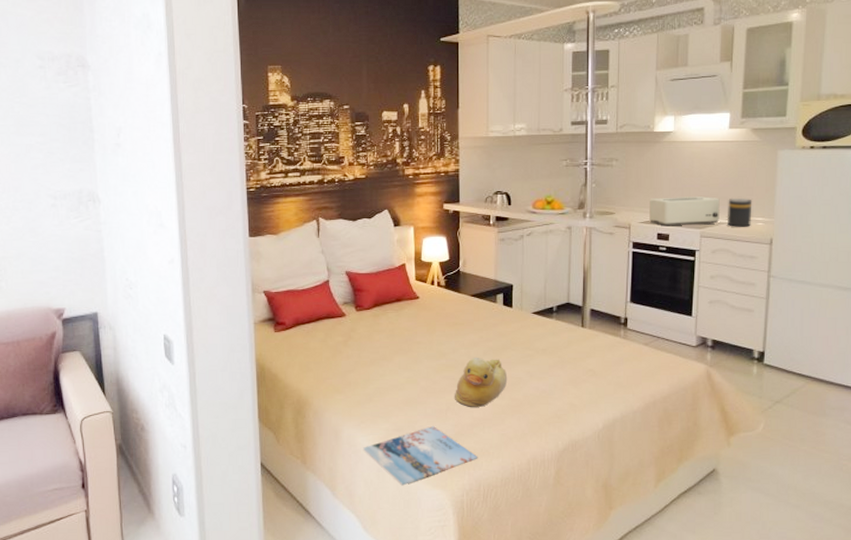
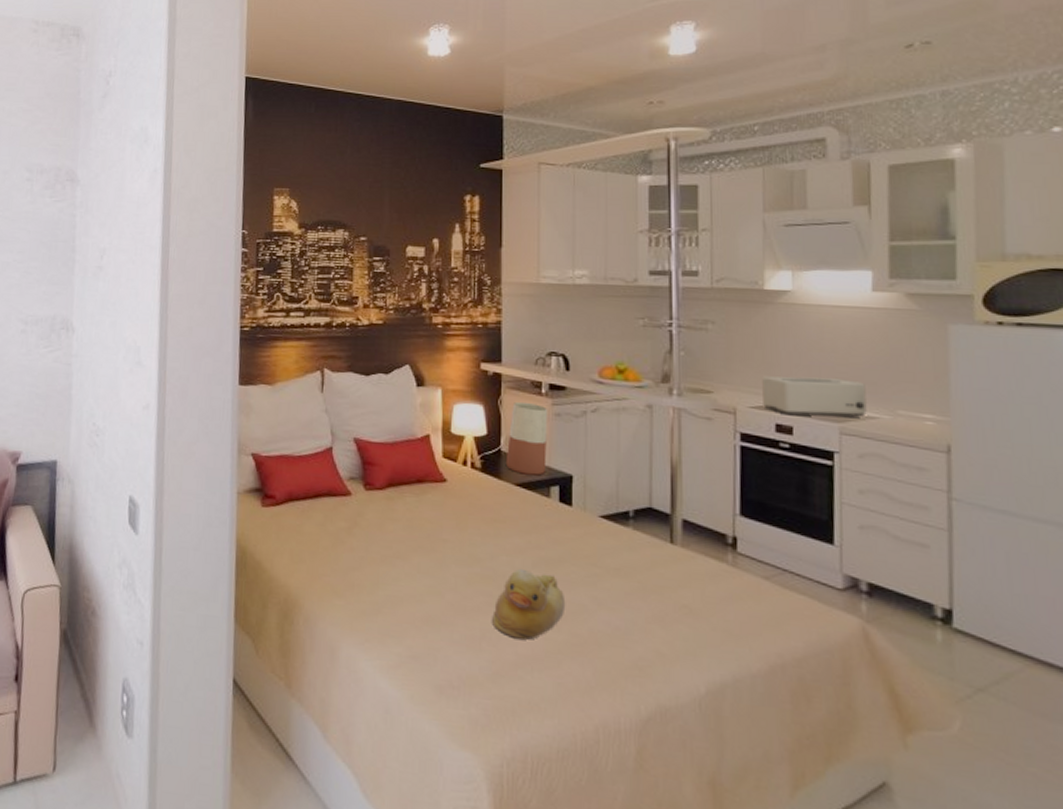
magazine: present [363,426,478,486] -> none [367,658,524,739]
vase: none [463,232,495,288] -> present [505,401,548,477]
cylinder: present [727,198,752,227] -> none [877,383,917,426]

